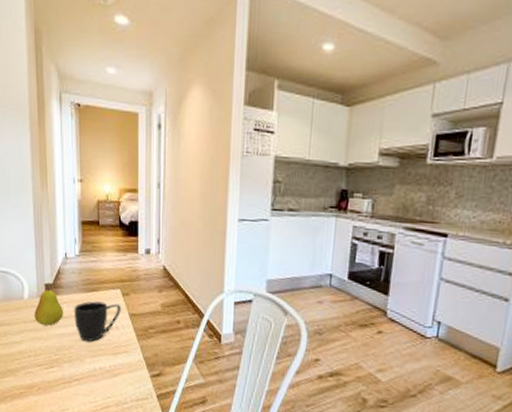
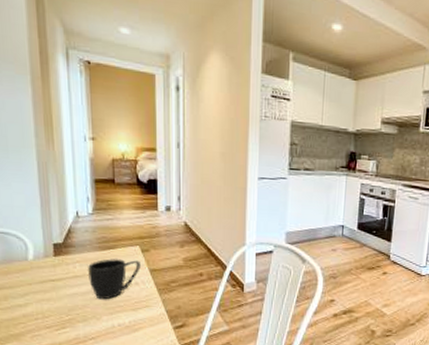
fruit: present [34,285,63,326] -> none [41,245,76,286]

